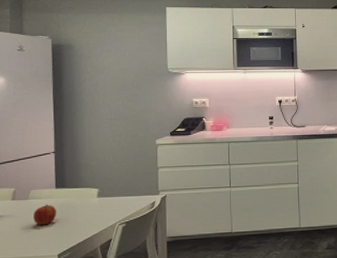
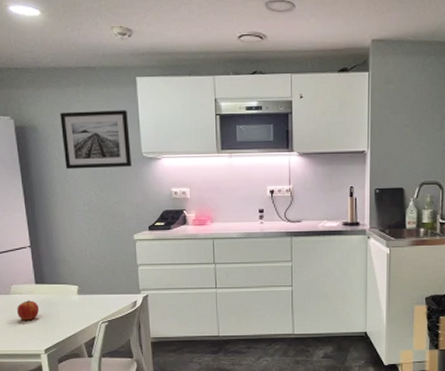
wall art: none [95,33,158,82] -> present [60,110,132,169]

